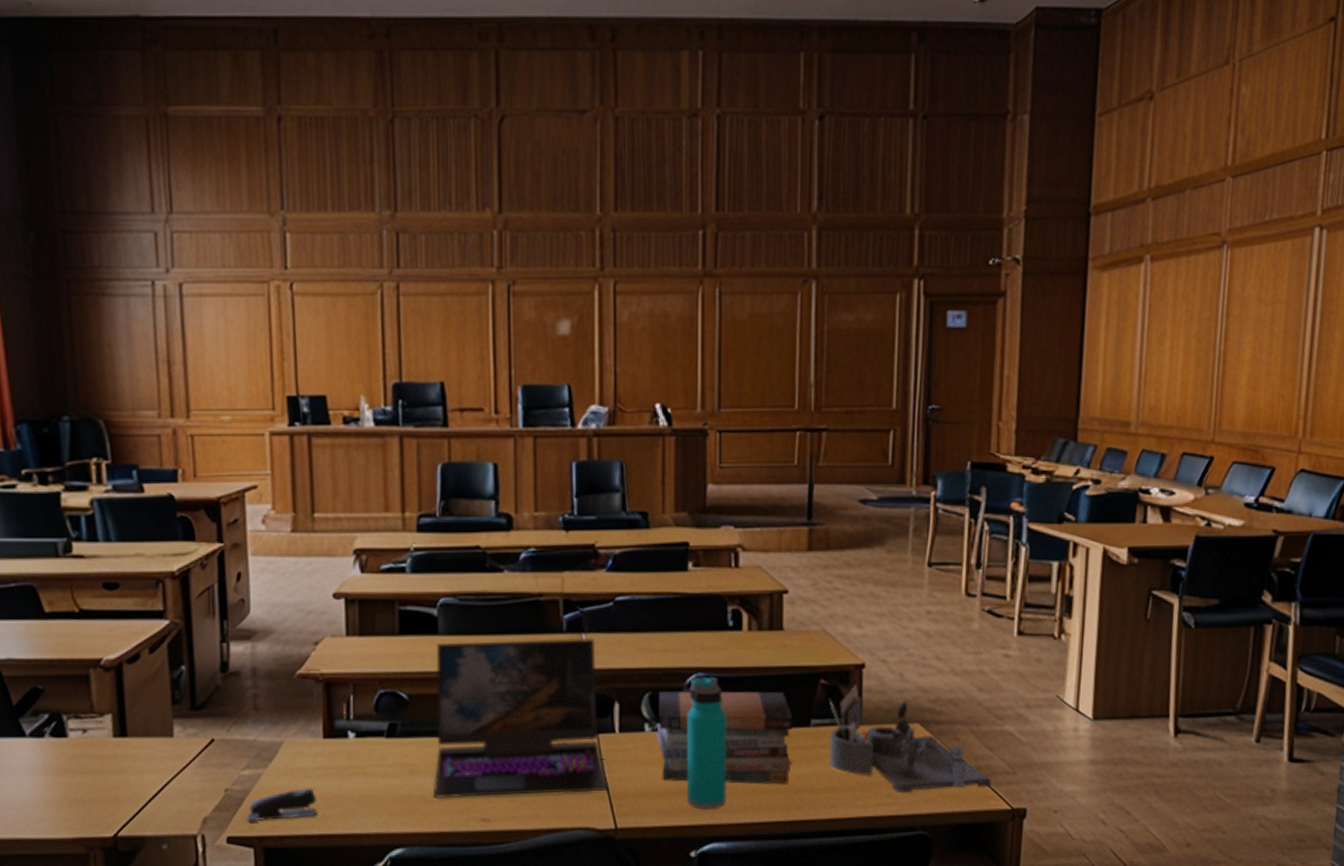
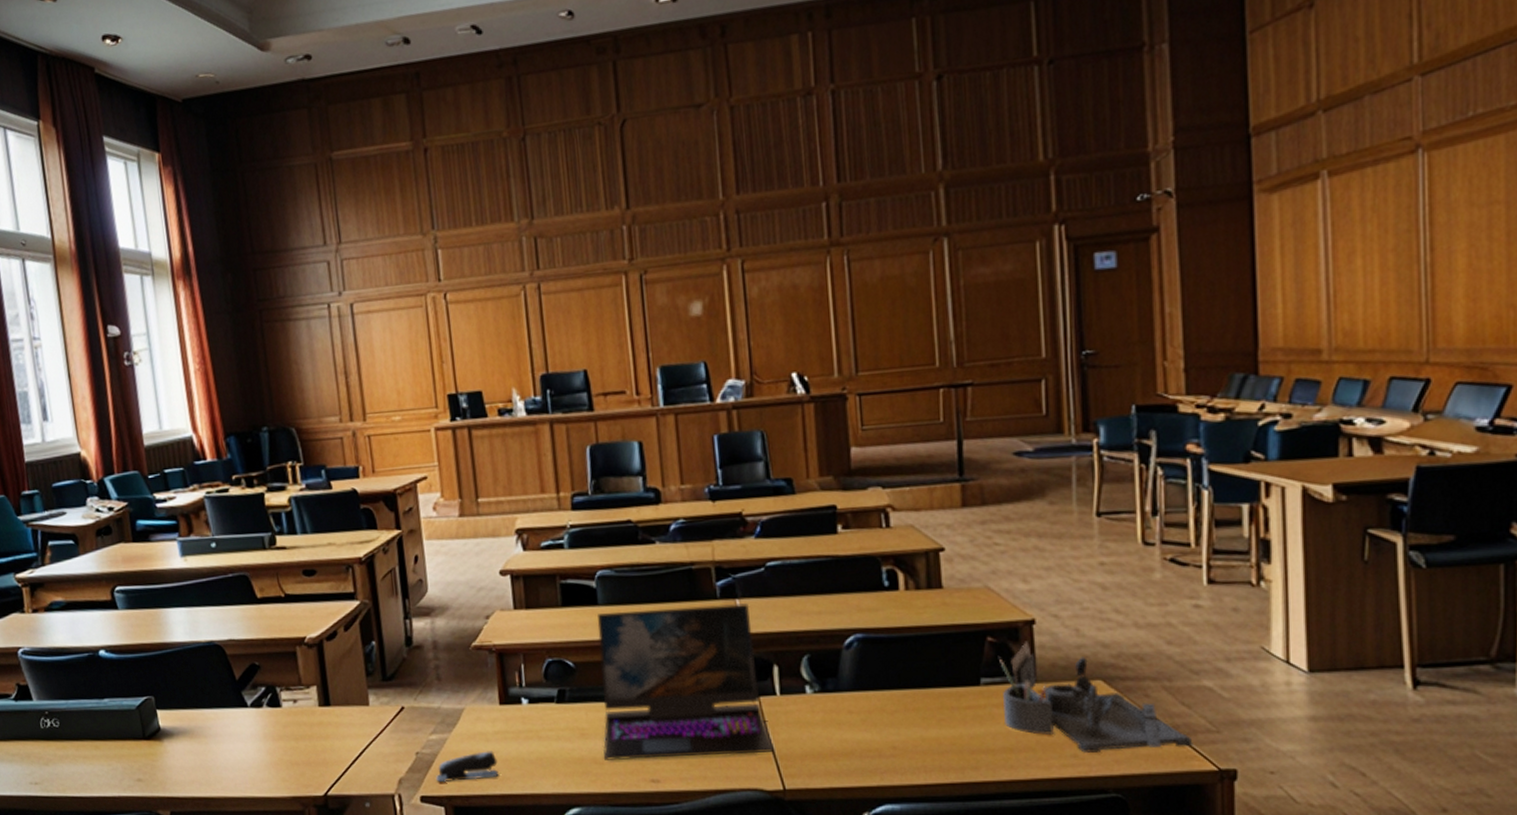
book stack: present [656,691,793,785] -> none [817,651,962,746]
water bottle: present [687,676,727,810] -> none [849,637,896,771]

